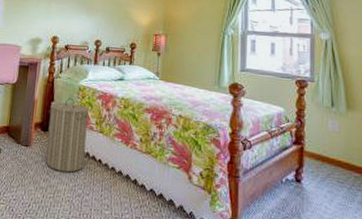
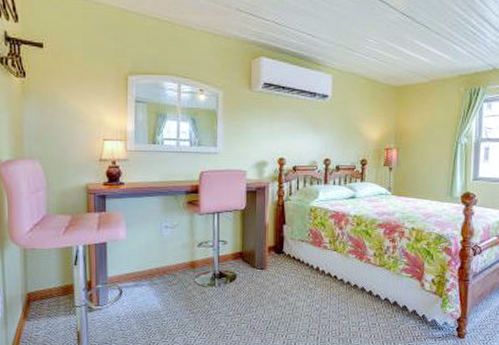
laundry hamper: present [45,98,89,173] -> none [282,220,321,290]

